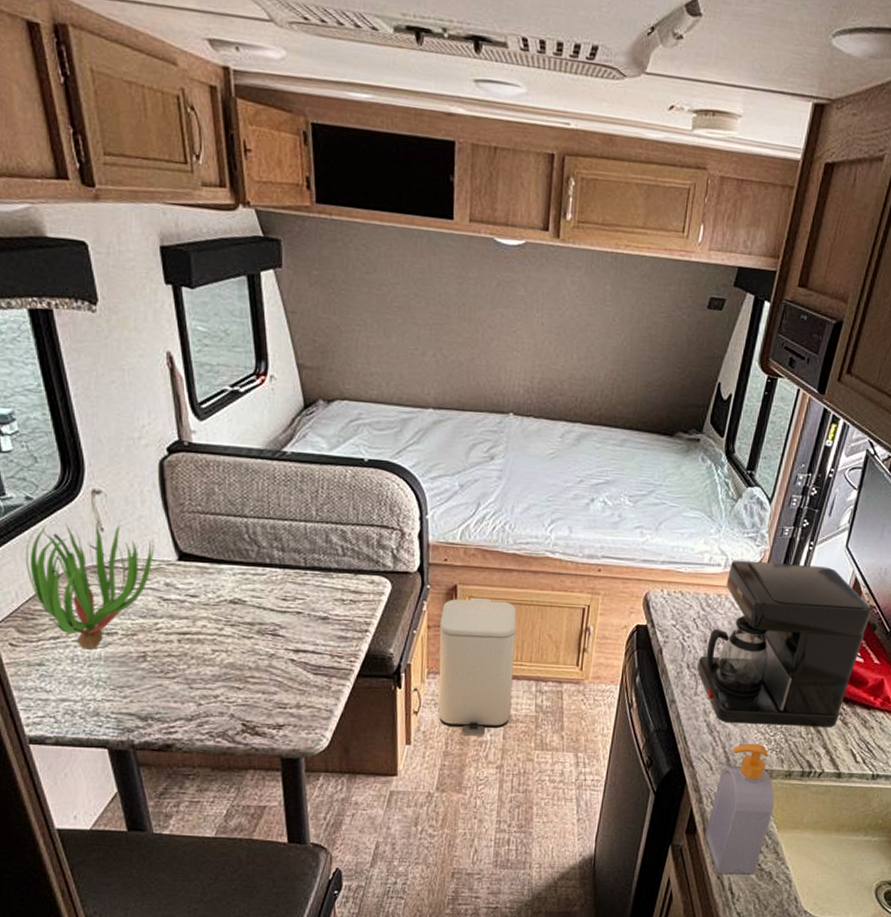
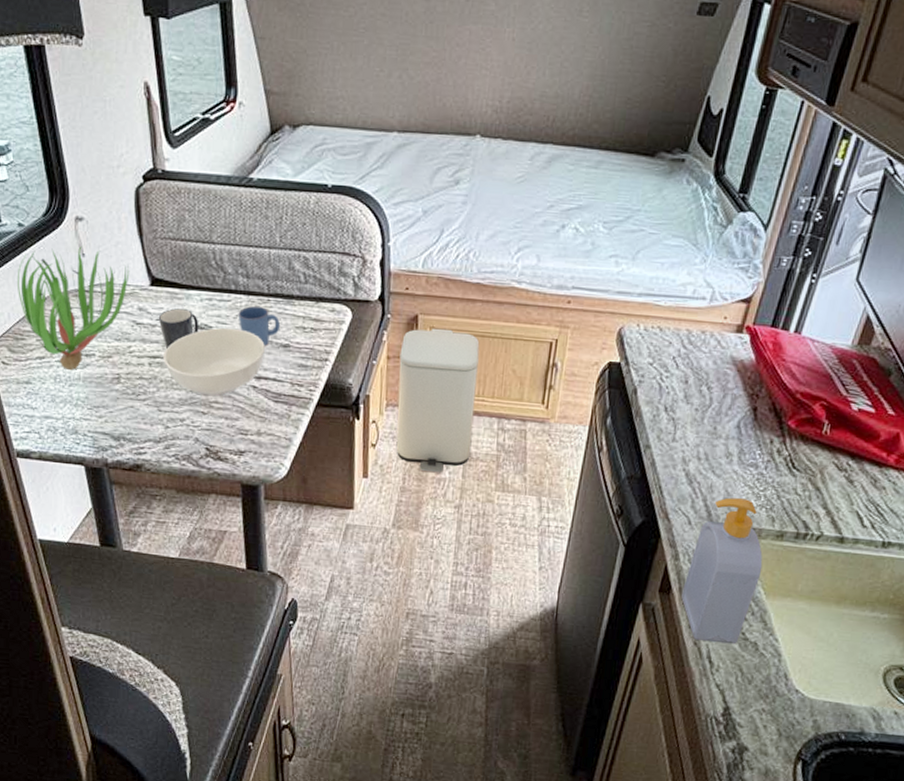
mug: none [187,582,233,626] -> present [158,308,199,350]
bowl: none [194,601,304,671] -> present [163,327,266,397]
mug: none [273,579,319,620] -> present [238,305,281,347]
coffee maker: present [696,560,872,727] -> none [675,293,886,485]

